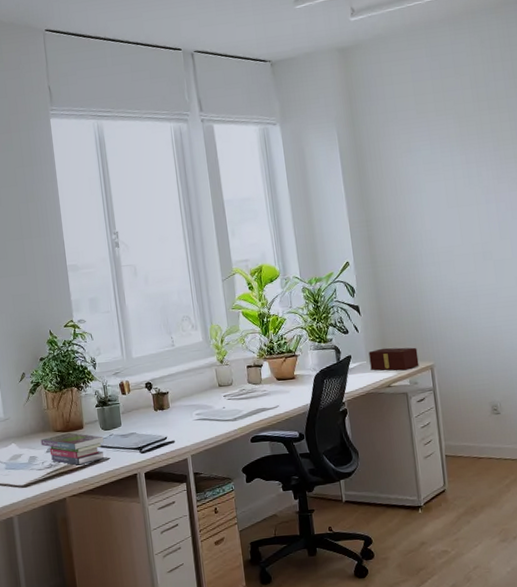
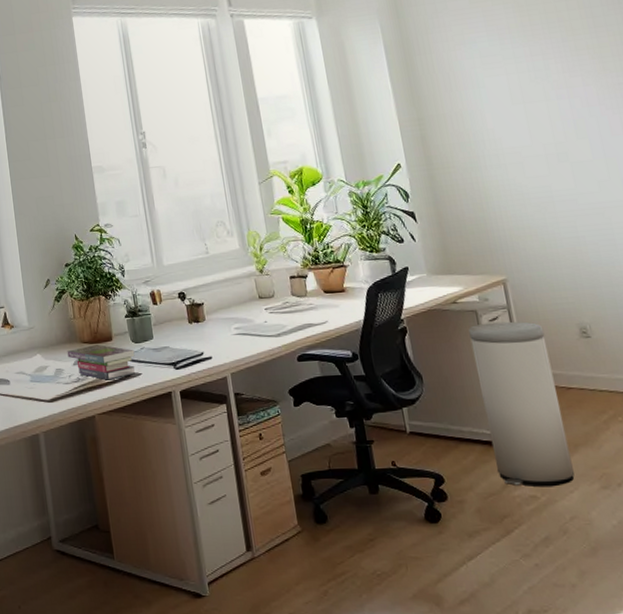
storage box: present [368,347,419,371] -> none [428,259,489,285]
pedal bin: none [399,401,479,544] -> present [468,321,574,487]

